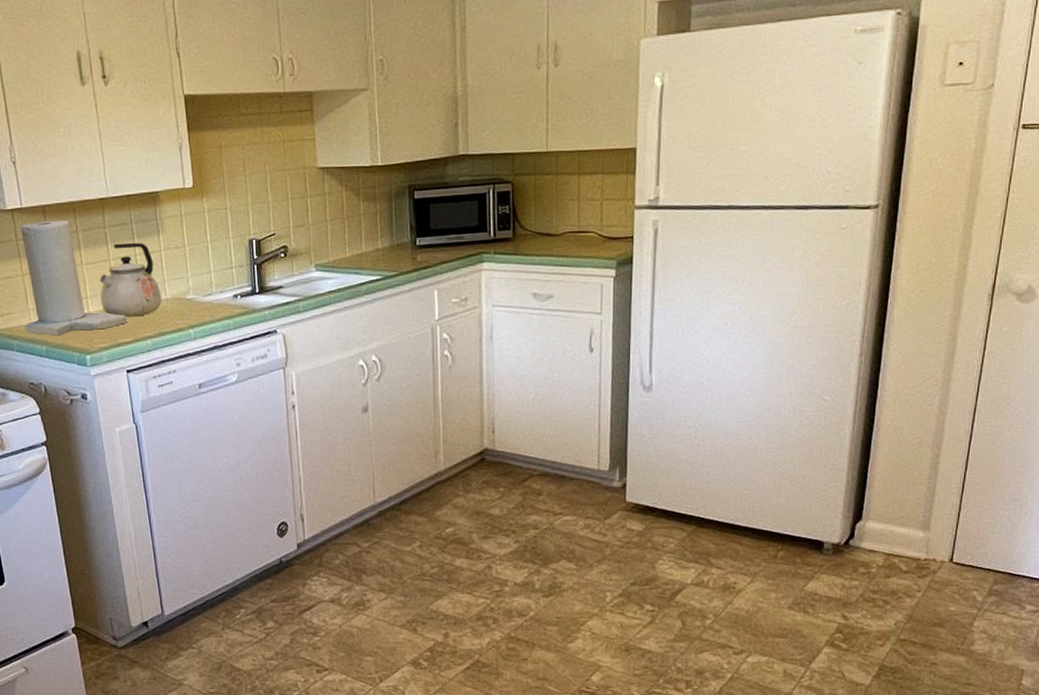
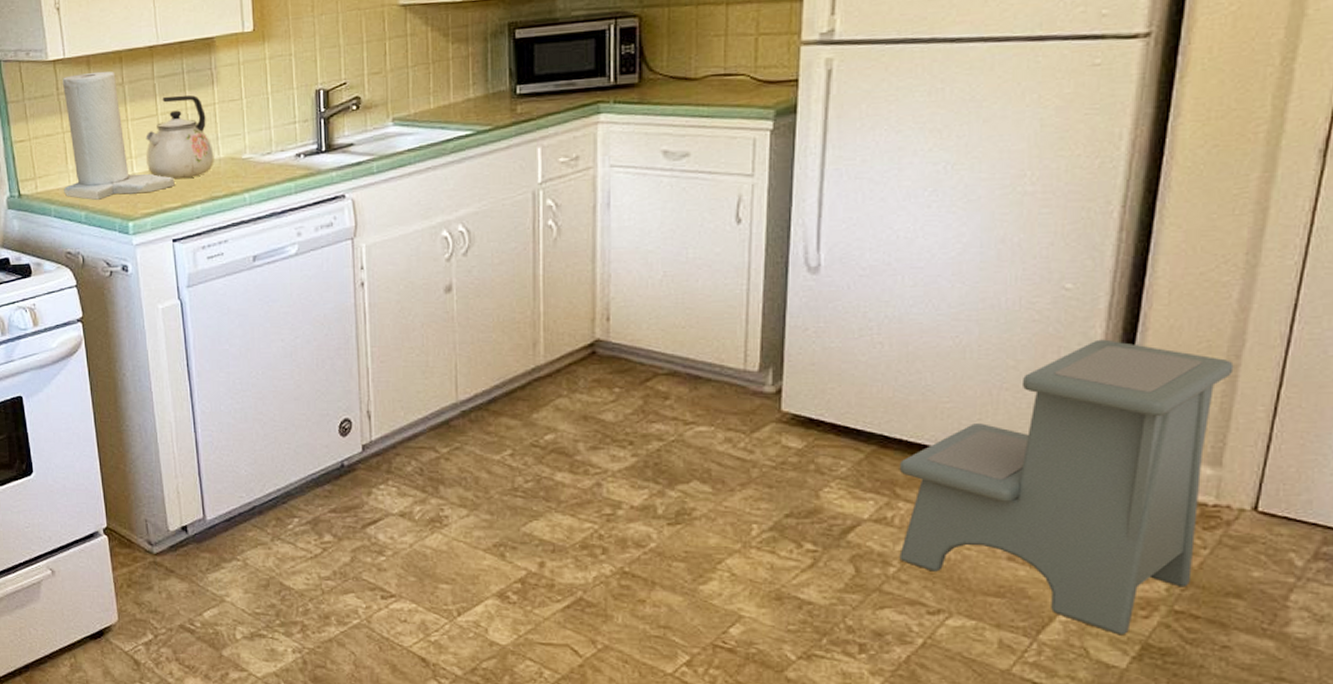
step stool: none [712,438,936,661] -> present [899,339,1234,636]

